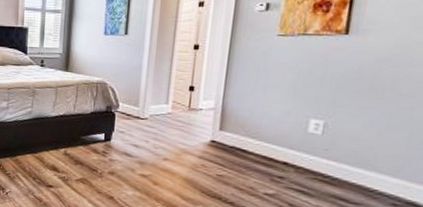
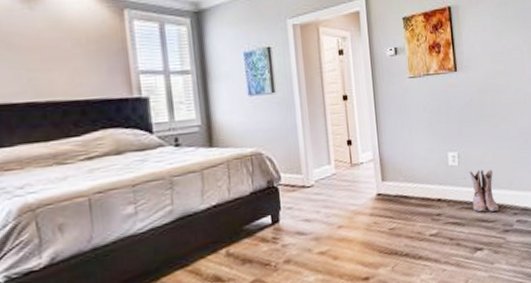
boots: none [330,143,372,196] -> present [469,169,499,213]

